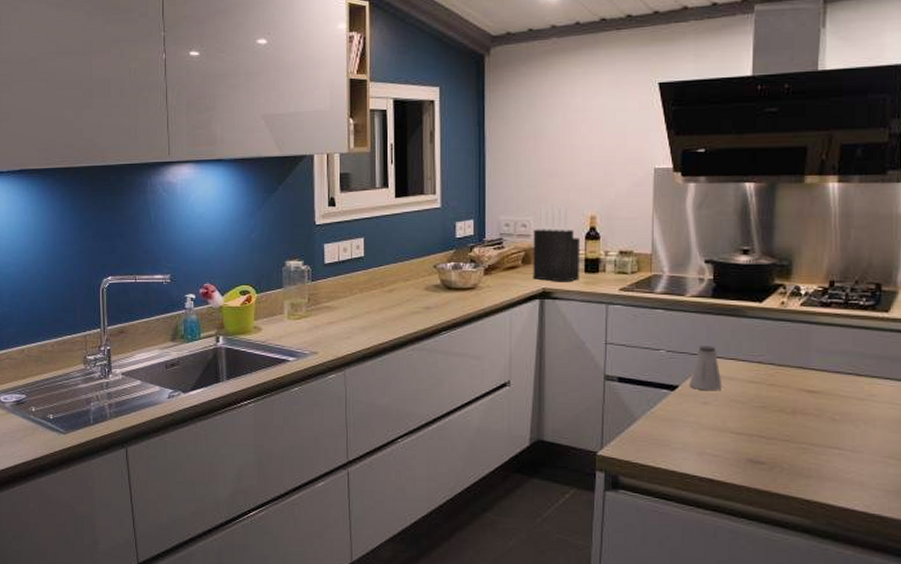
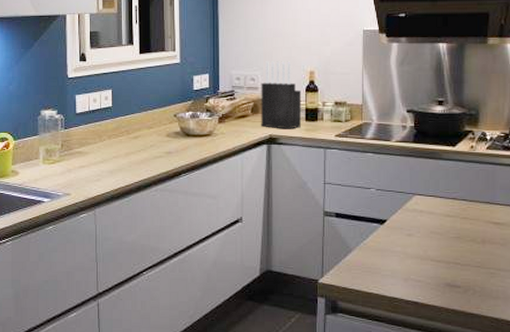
saltshaker: present [689,346,723,391] -> none [395,184,424,224]

